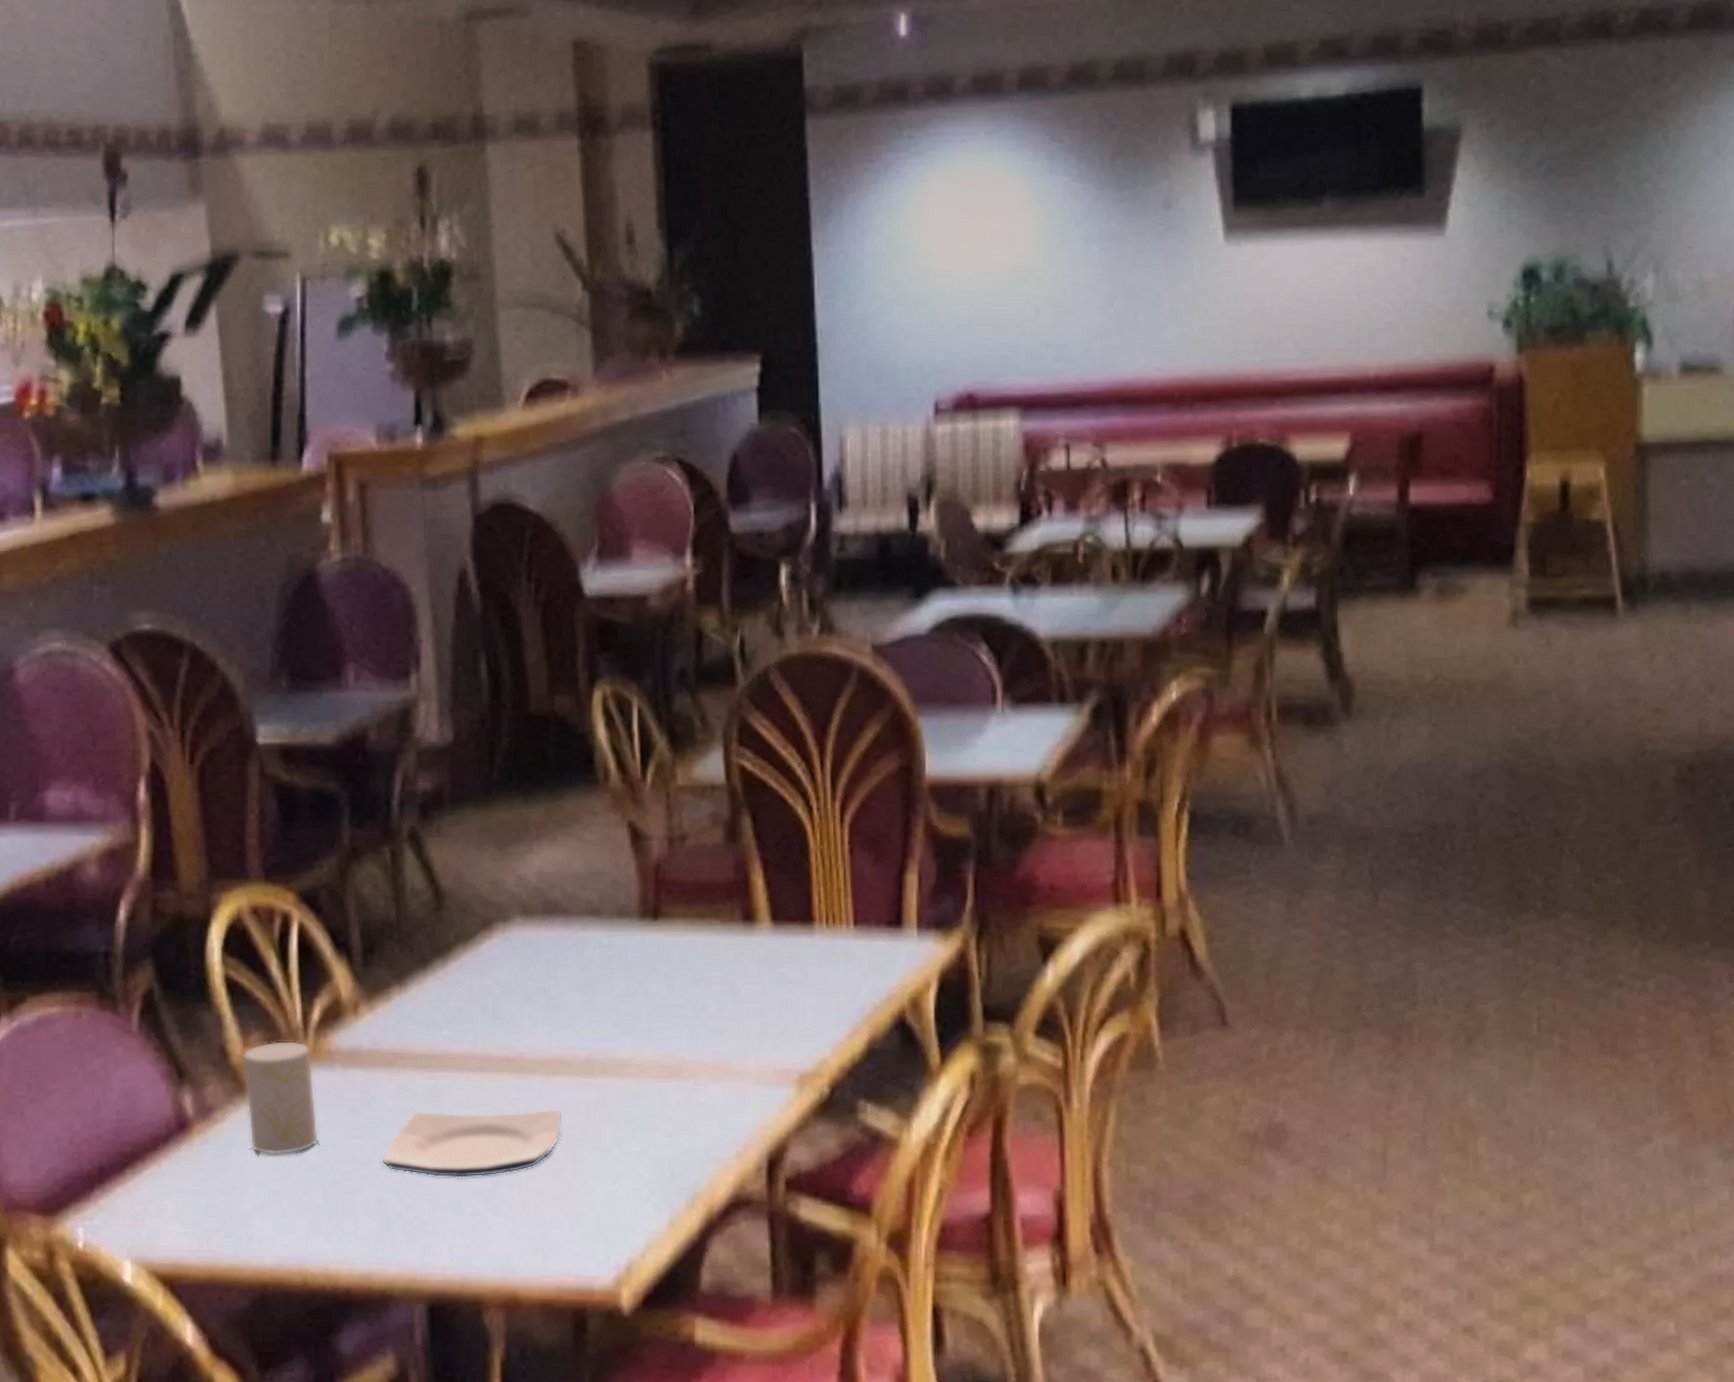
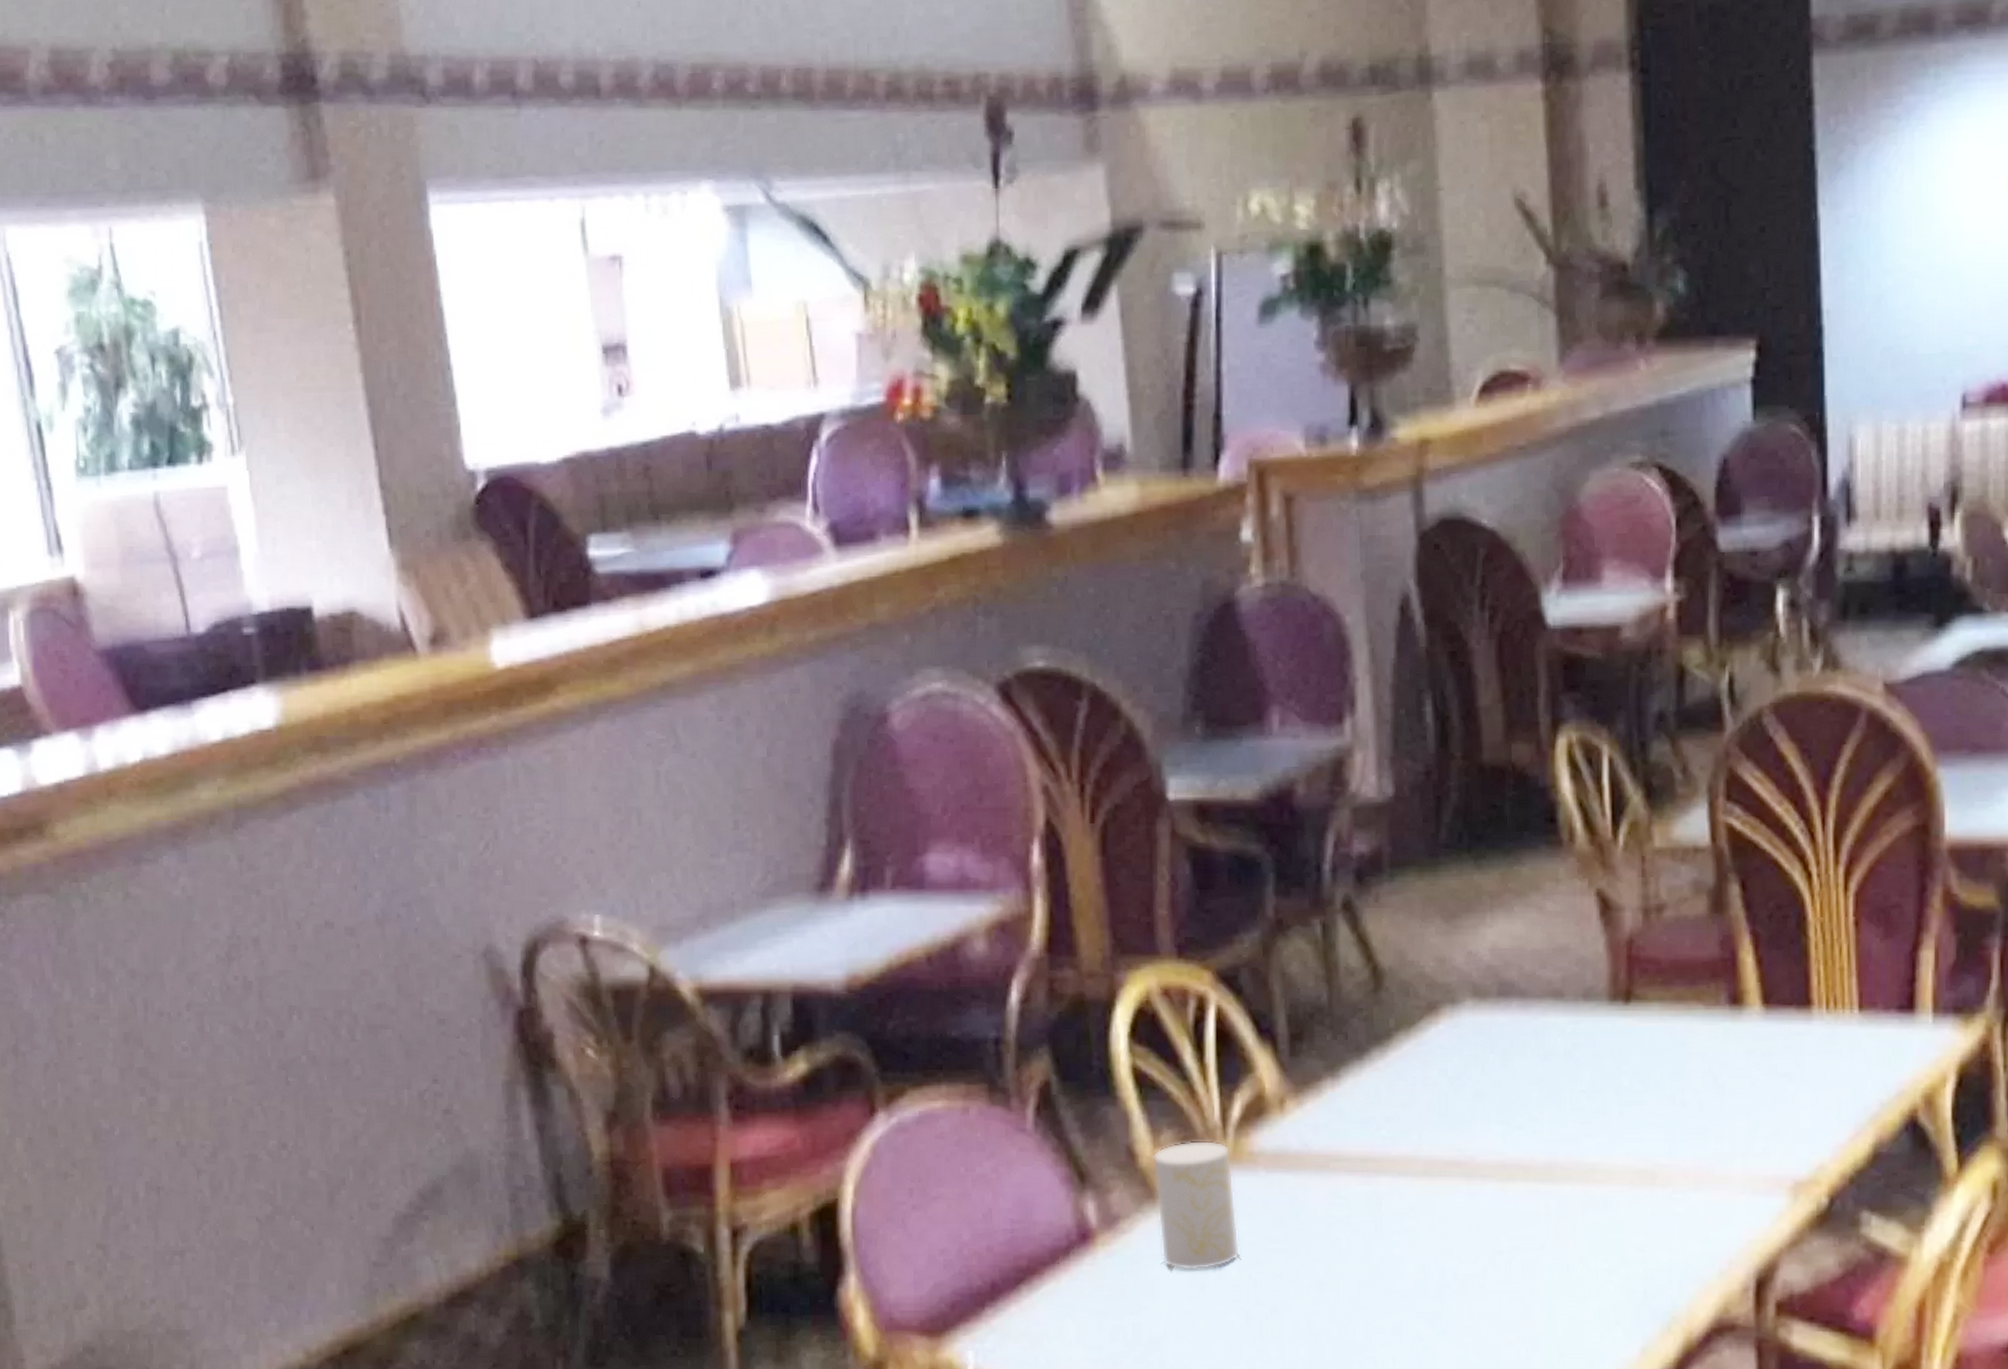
plate: present [382,1108,562,1179] -> none [1312,1219,1519,1299]

